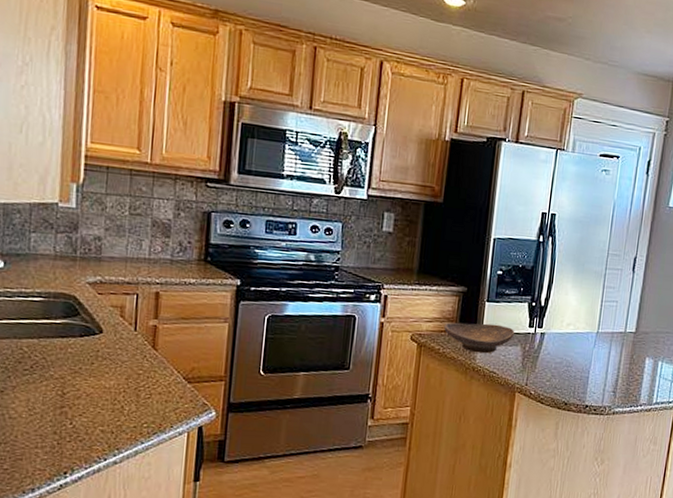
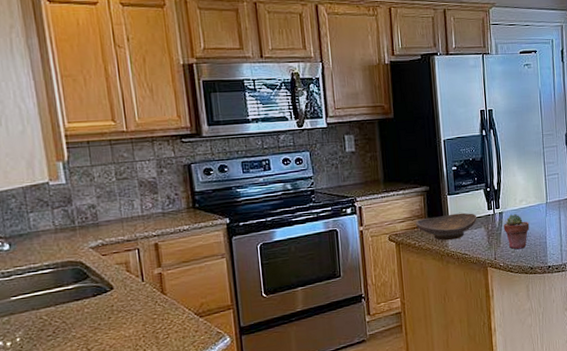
potted succulent: none [542,337,573,380] -> present [503,214,530,250]

